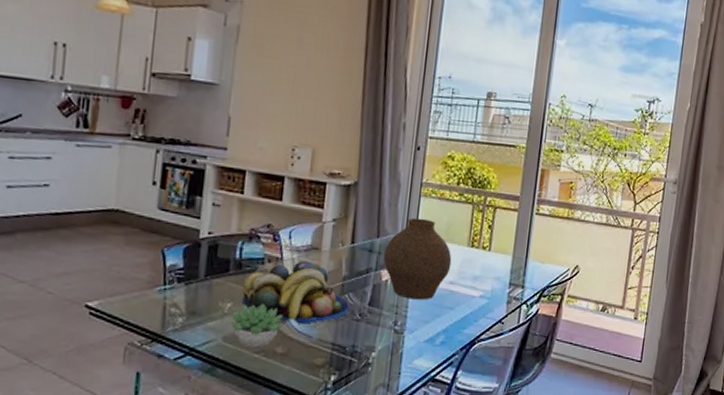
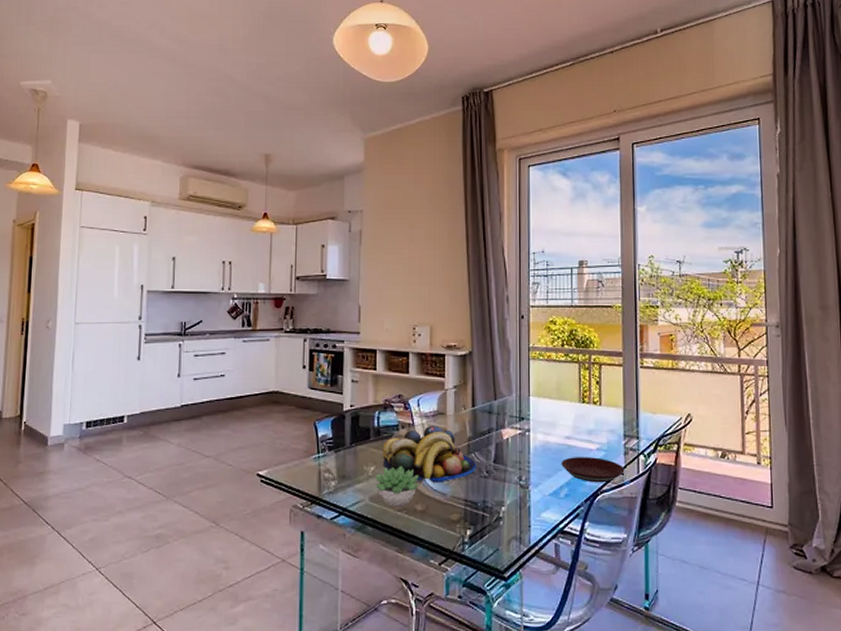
vase: present [383,217,452,300] -> none [503,379,566,455]
plate: none [441,303,506,332] -> present [561,457,625,483]

